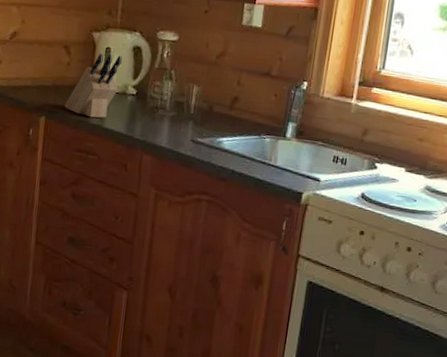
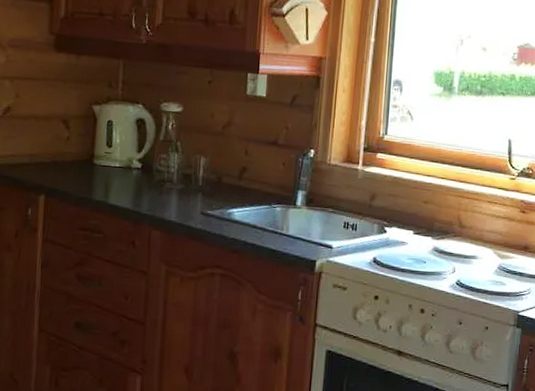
knife block: present [64,53,122,118] -> none [65,126,125,194]

